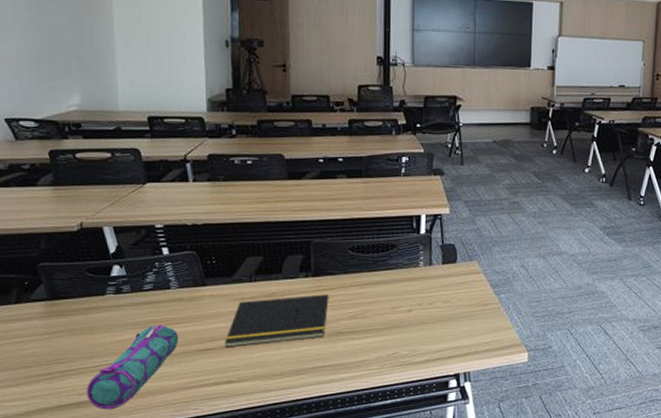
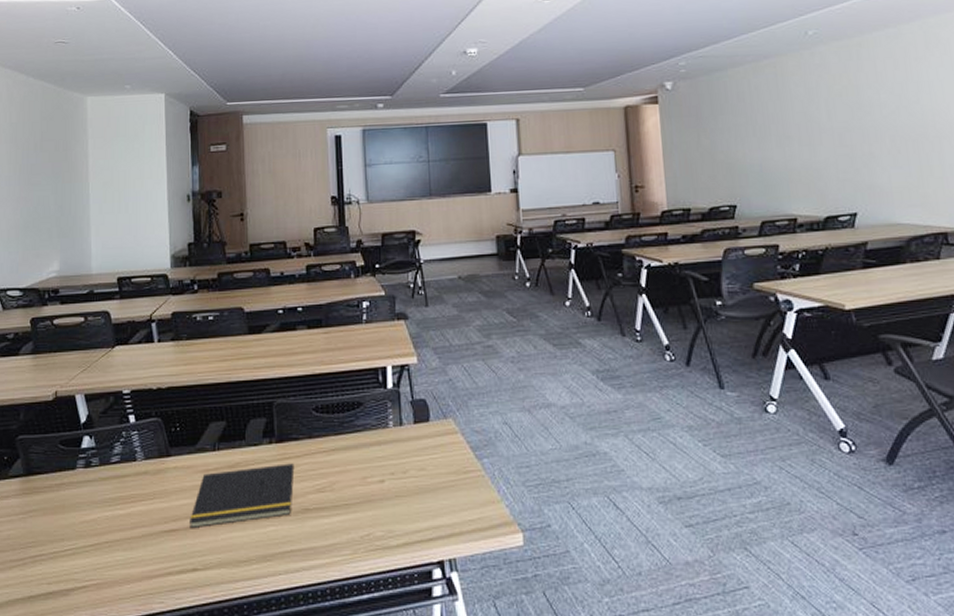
pencil case: present [86,324,179,410] -> none [55,501,145,602]

